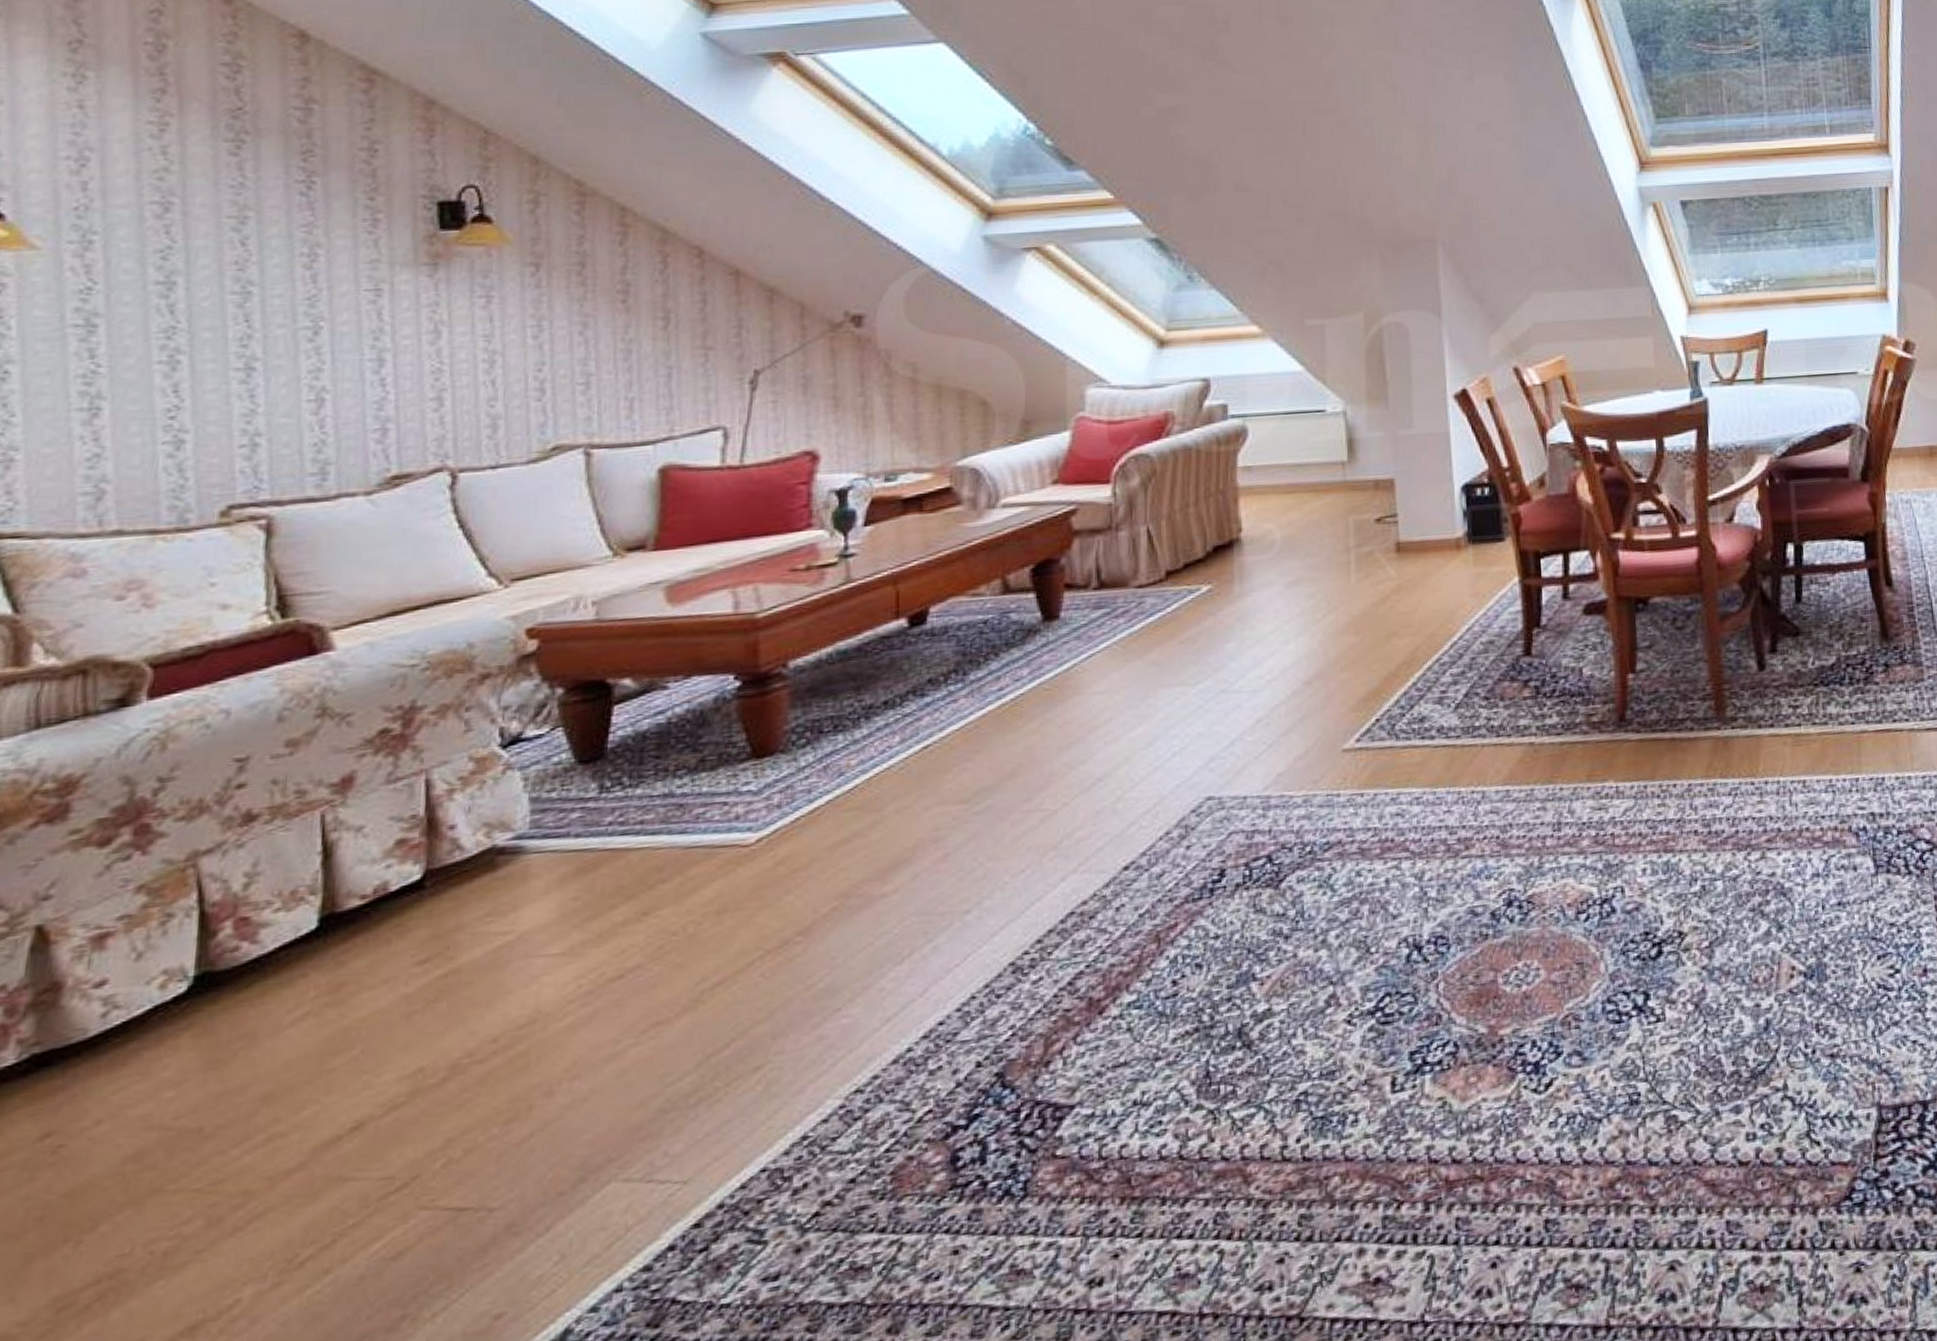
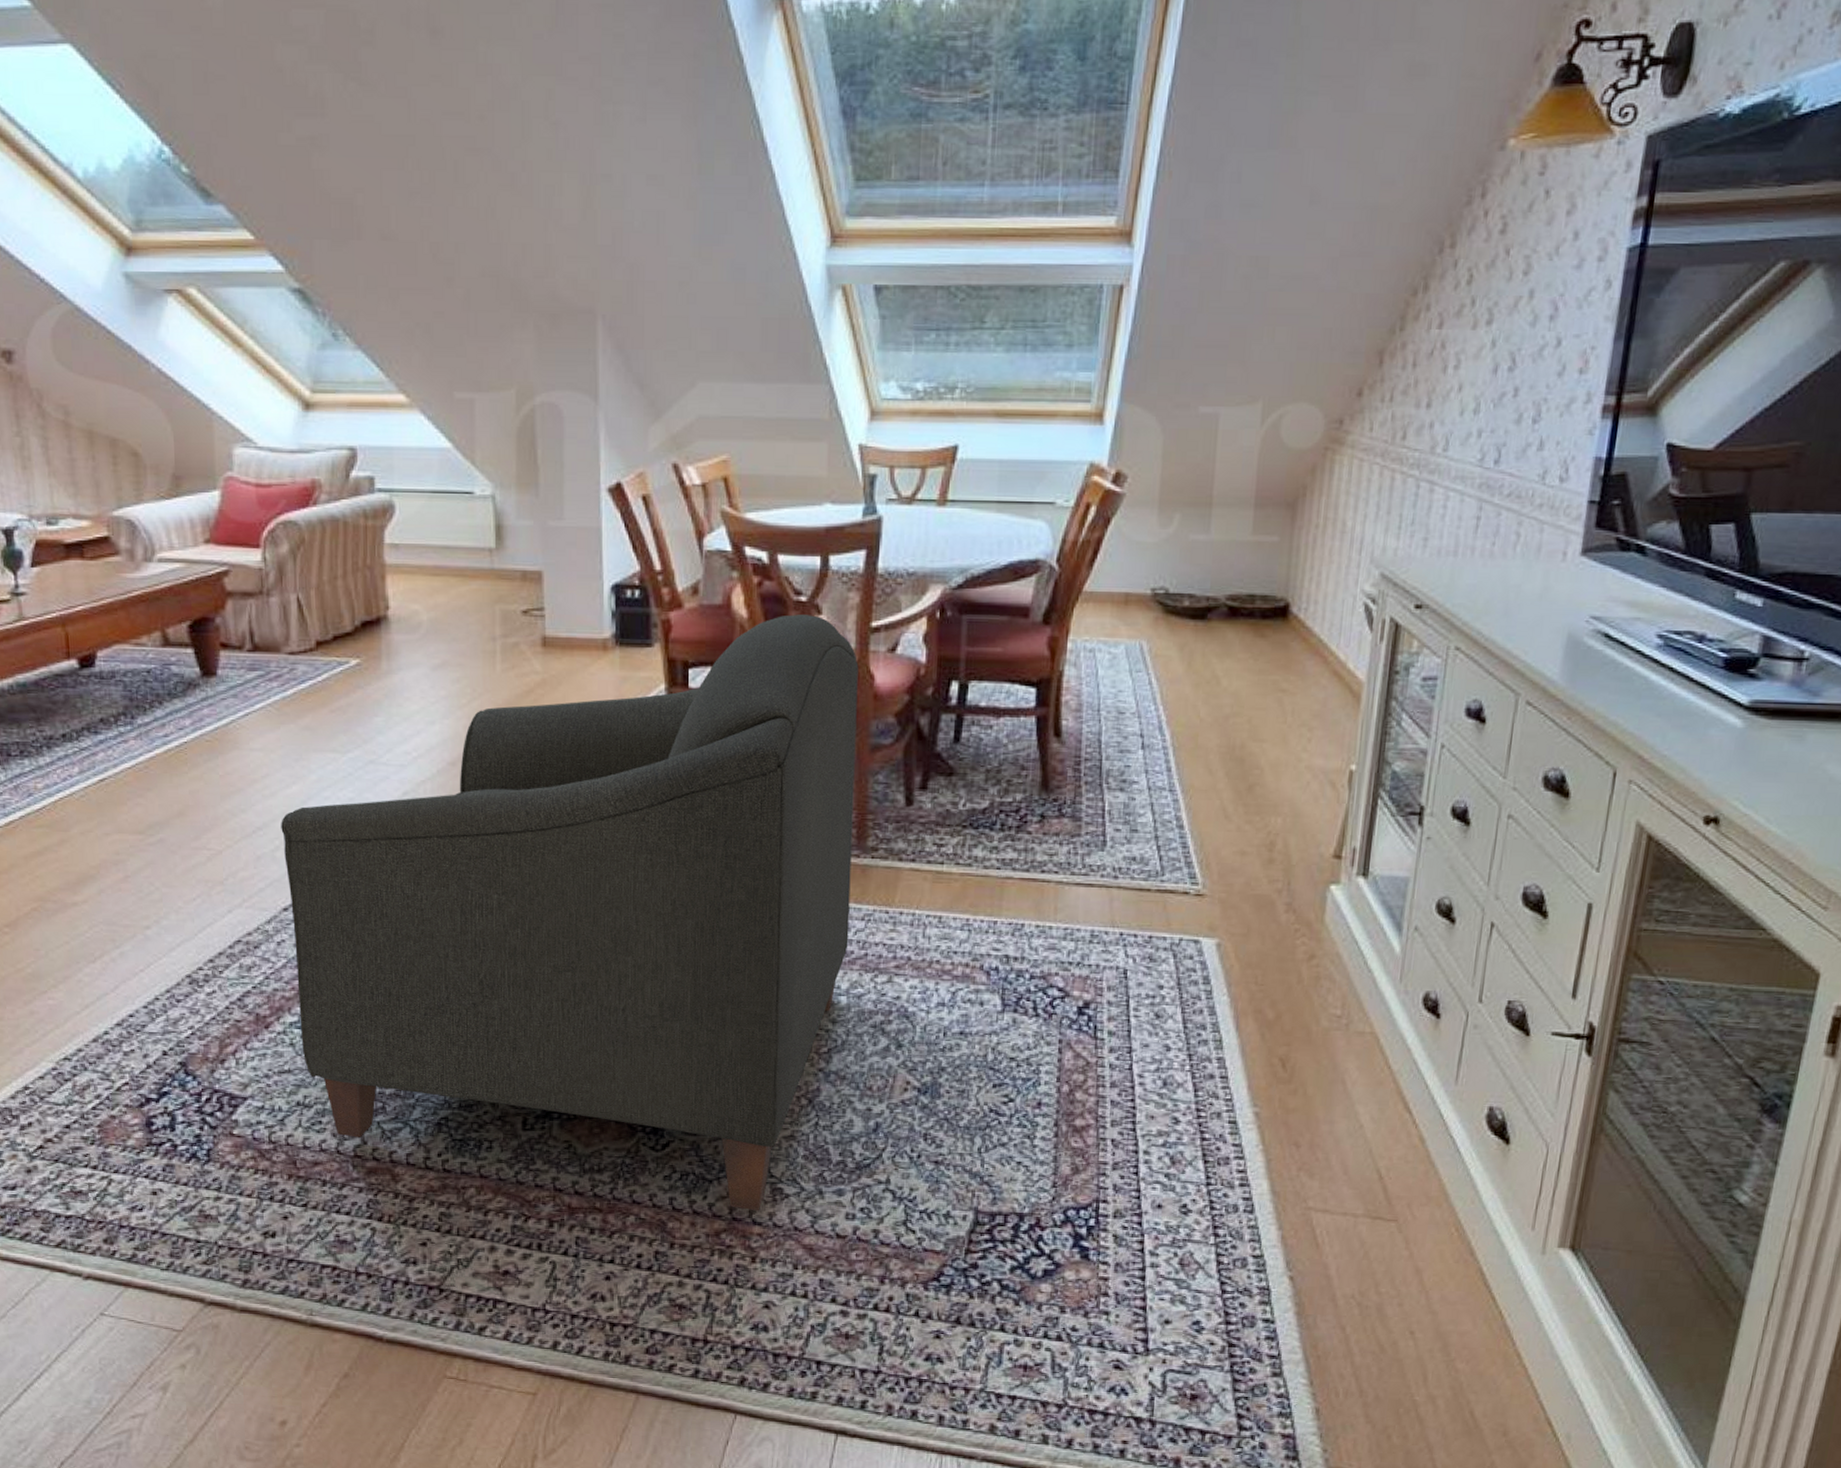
chair: none [1124,495,1719,1149] -> present [281,614,859,1211]

